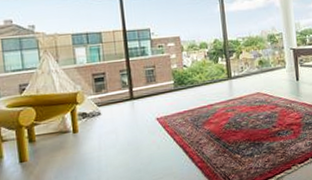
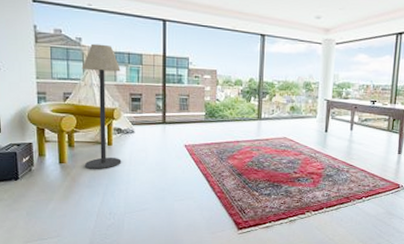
floor lamp: none [37,28,90,163] -> present [81,43,122,169]

